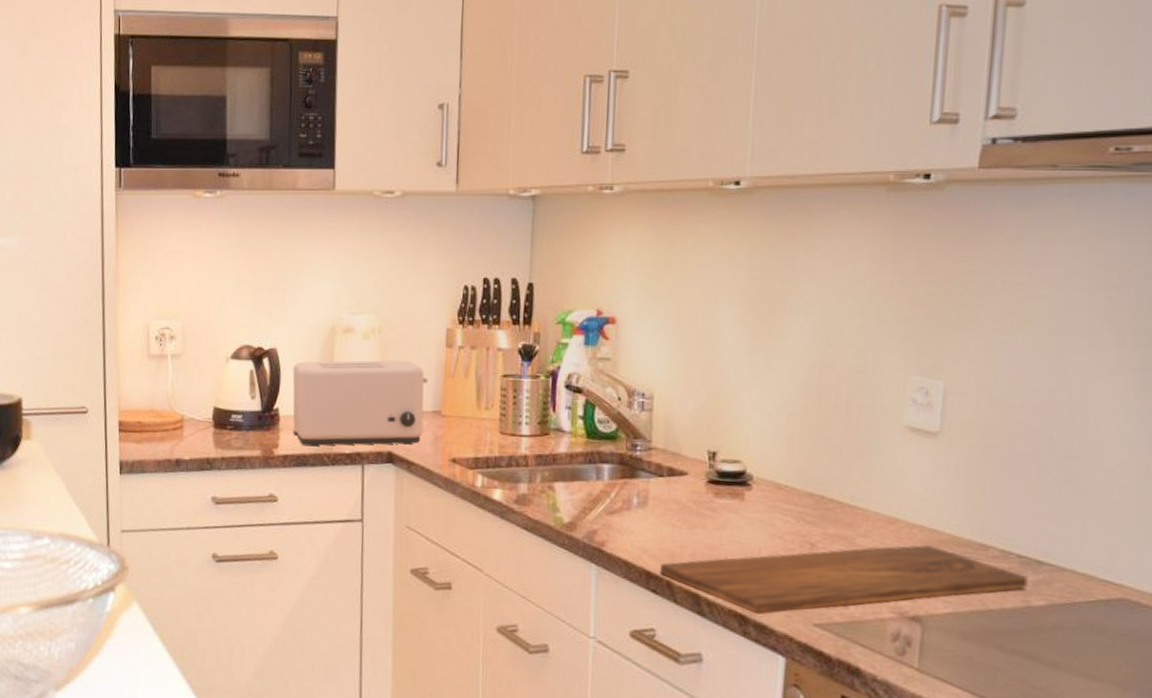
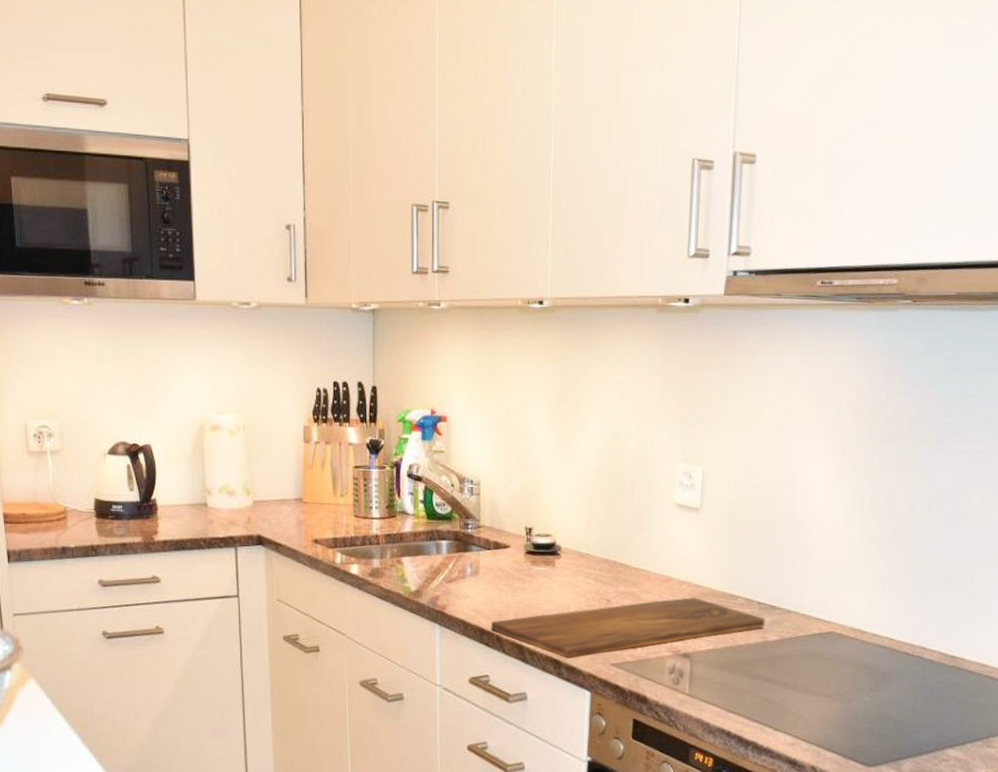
toaster: present [292,360,428,447] -> none [167,454,290,532]

